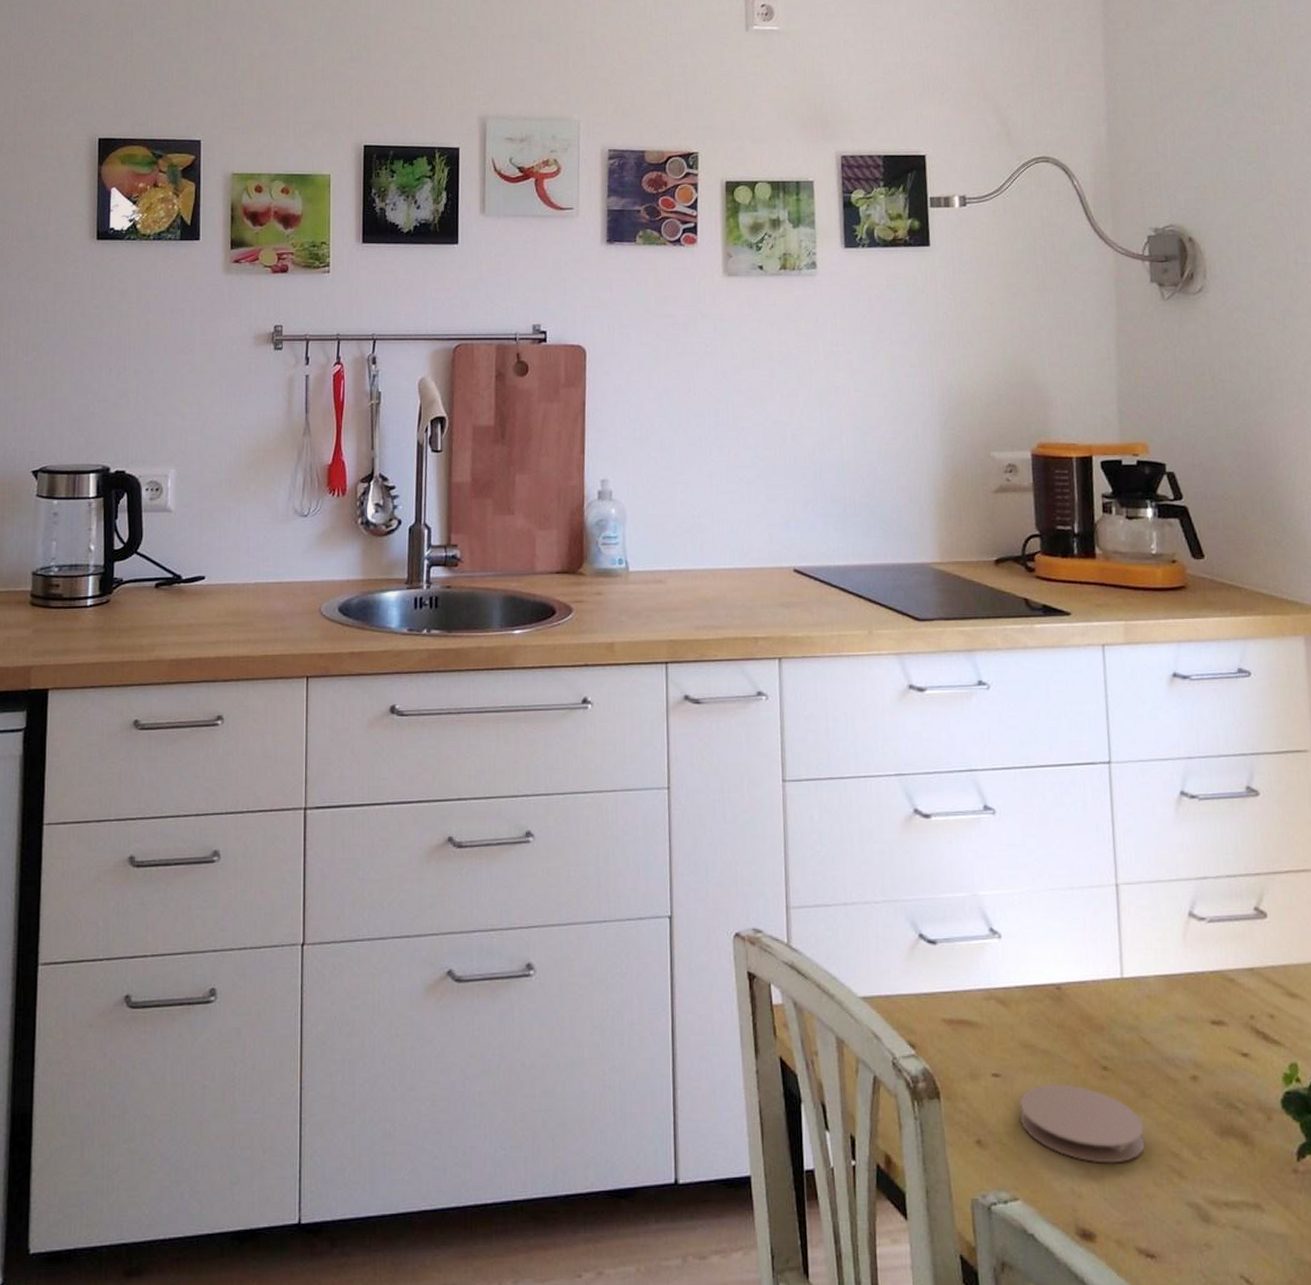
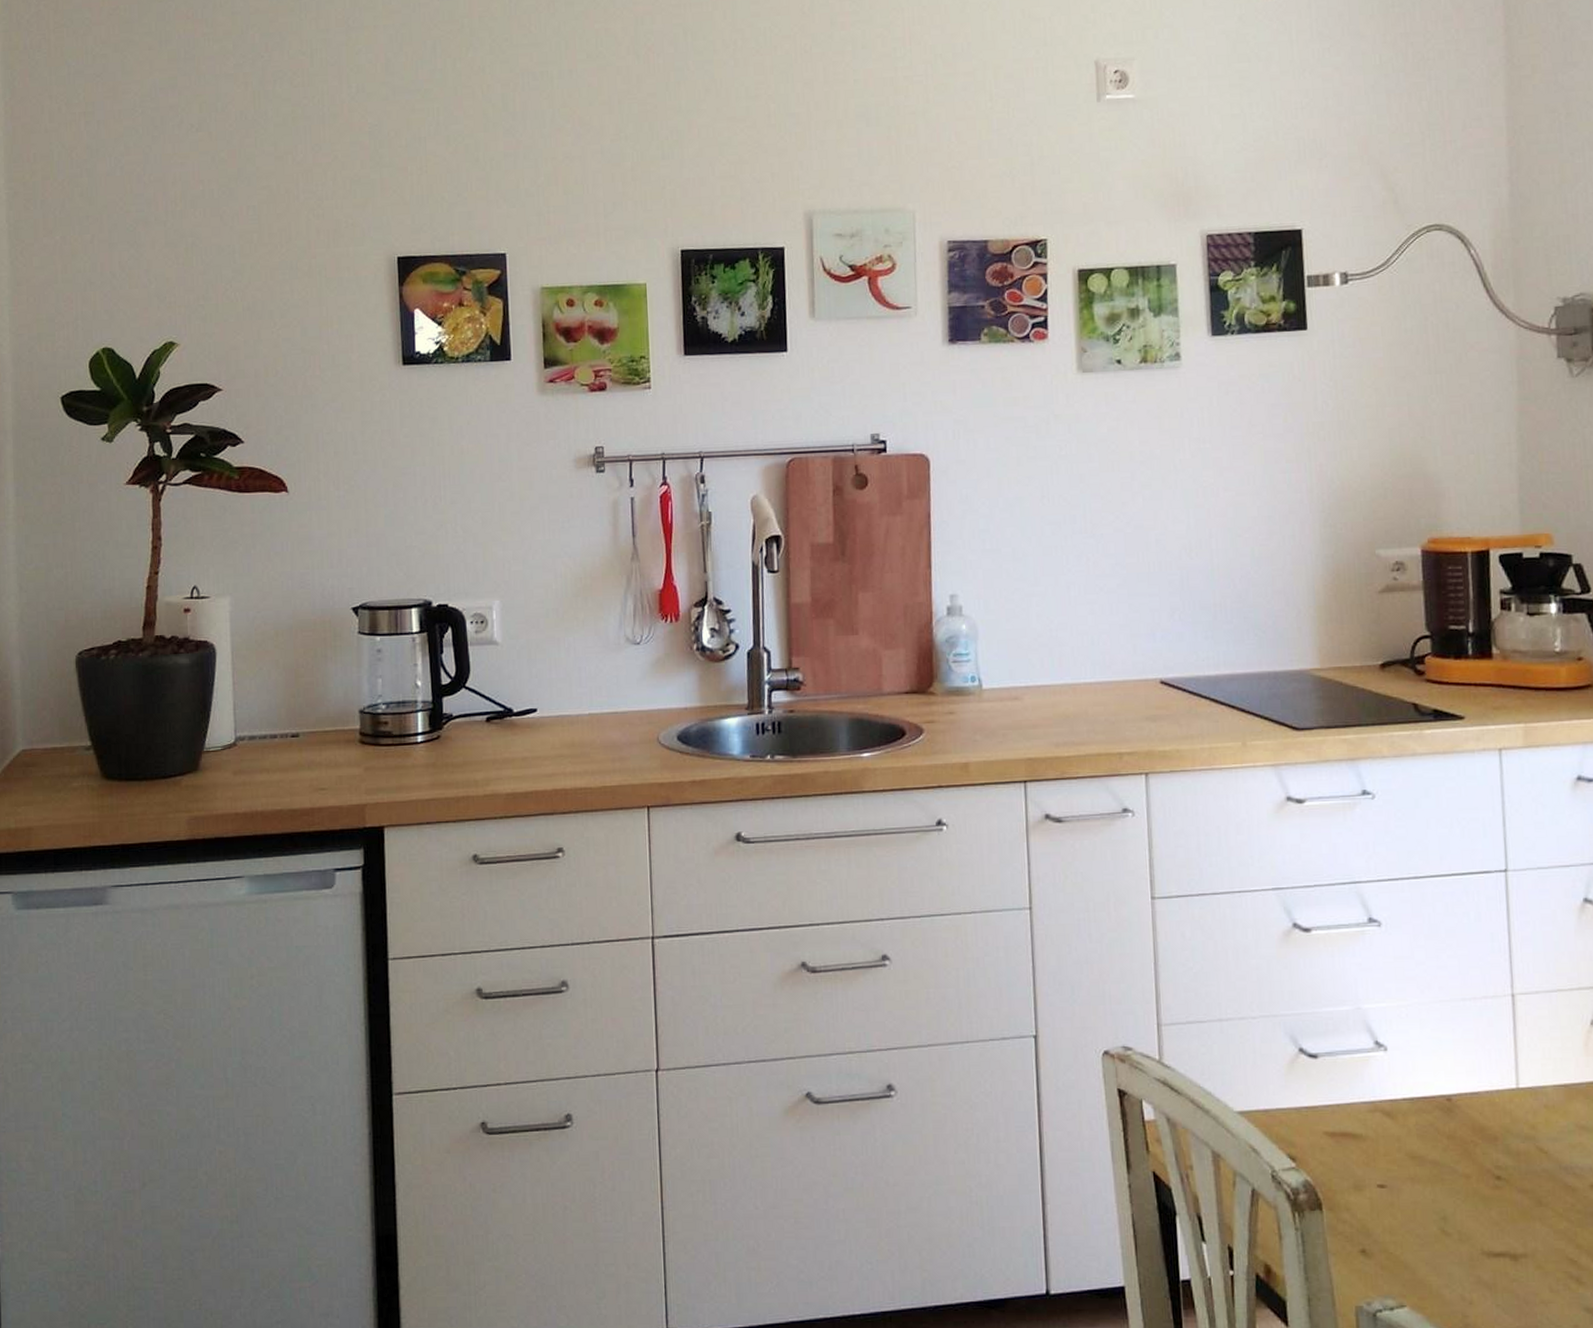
coaster: present [1020,1084,1145,1164] -> none [1407,1194,1541,1271]

